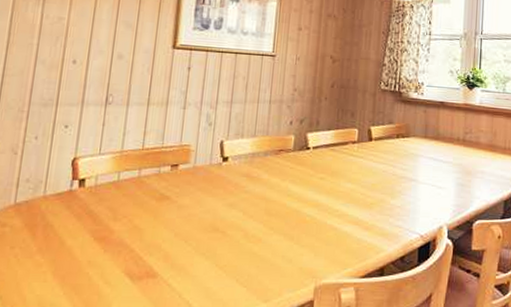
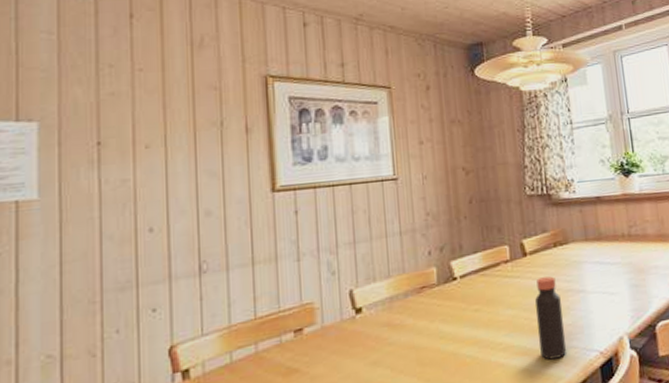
bottle: none [369,162,395,233] -> present [535,276,566,360]

